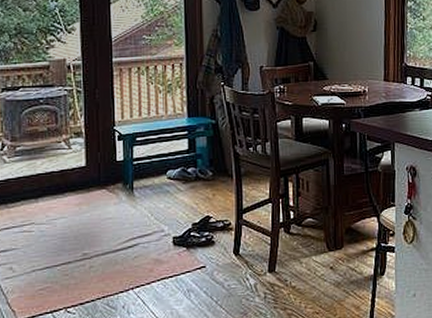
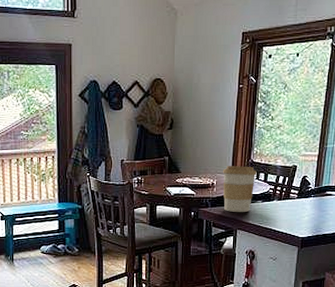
coffee cup: none [374,70,412,123] -> present [222,166,257,213]

